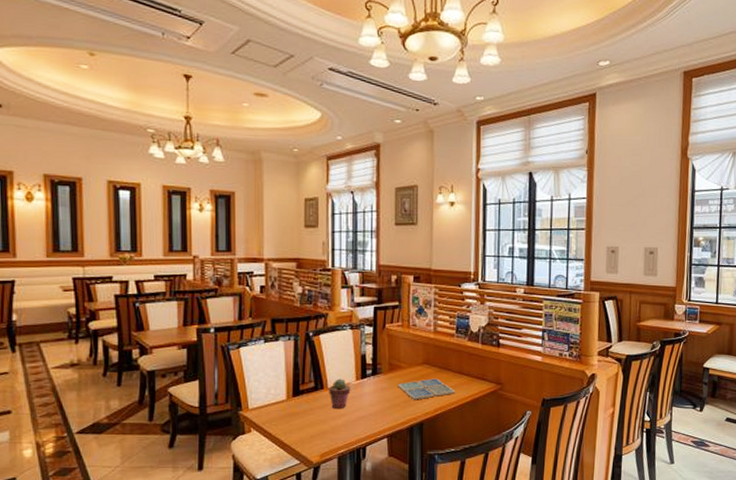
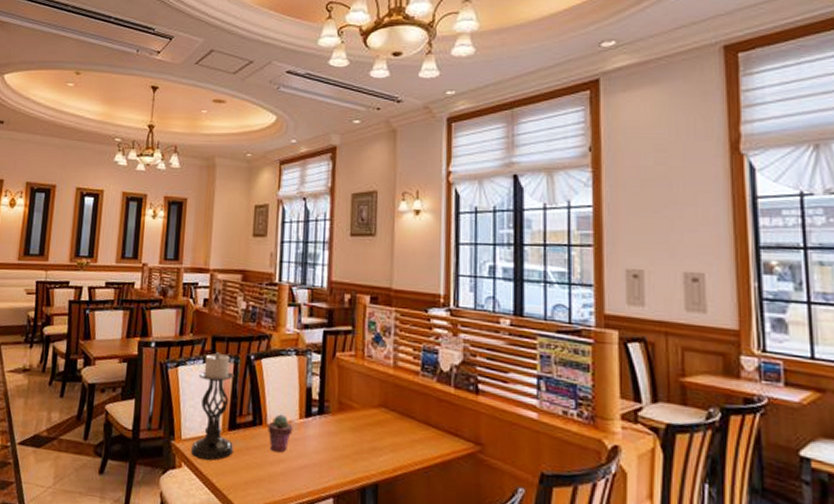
candle holder: none [258,331,298,423] -> present [190,351,235,460]
drink coaster: present [397,378,455,400] -> none [347,426,420,453]

